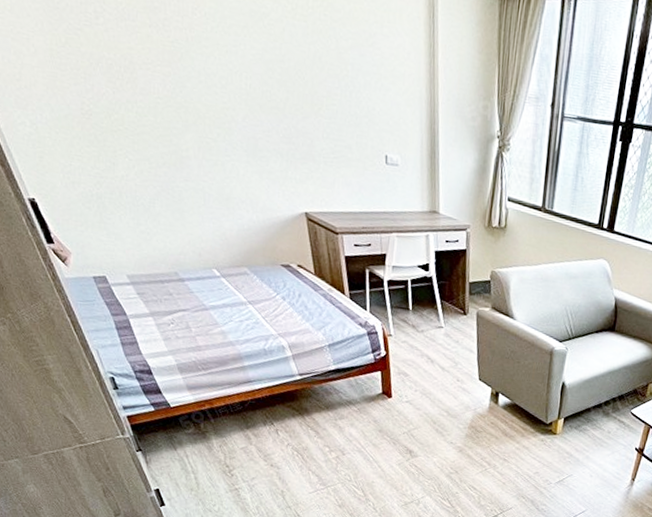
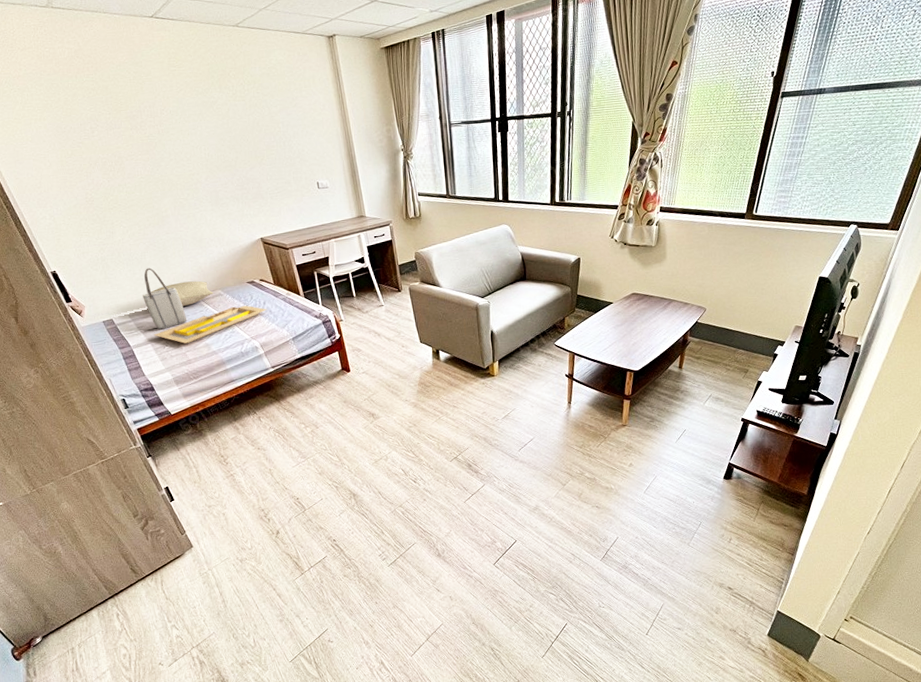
tote bag: none [147,220,200,303] -> present [143,268,187,330]
serving tray: none [157,291,302,326] -> present [154,305,267,344]
pillow: none [158,247,238,280] -> present [151,280,214,307]

